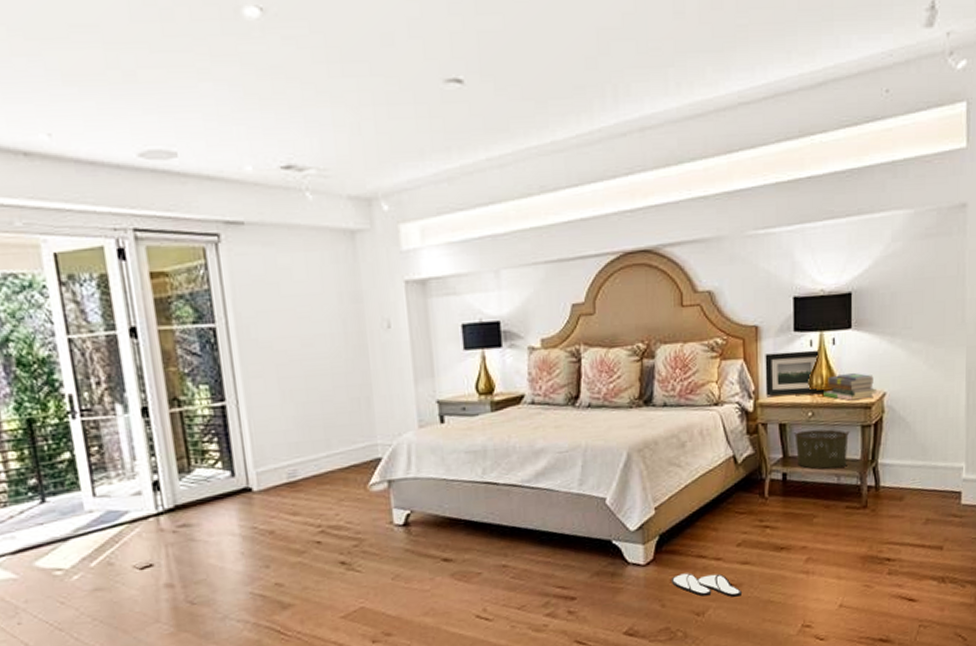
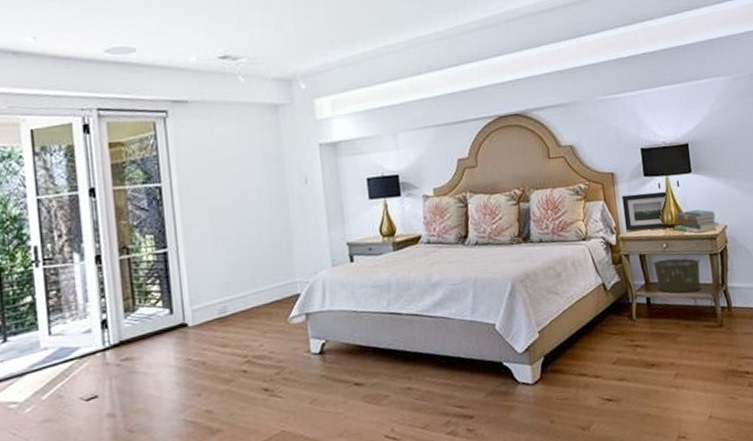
slippers: present [672,573,741,597] -> none [558,390,621,412]

